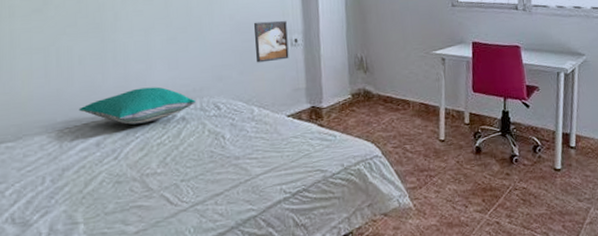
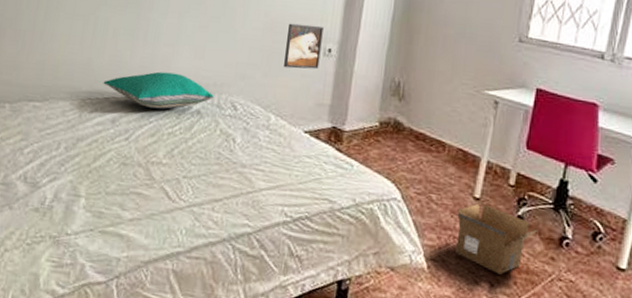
cardboard box: none [429,143,493,197] -> present [454,204,537,275]

